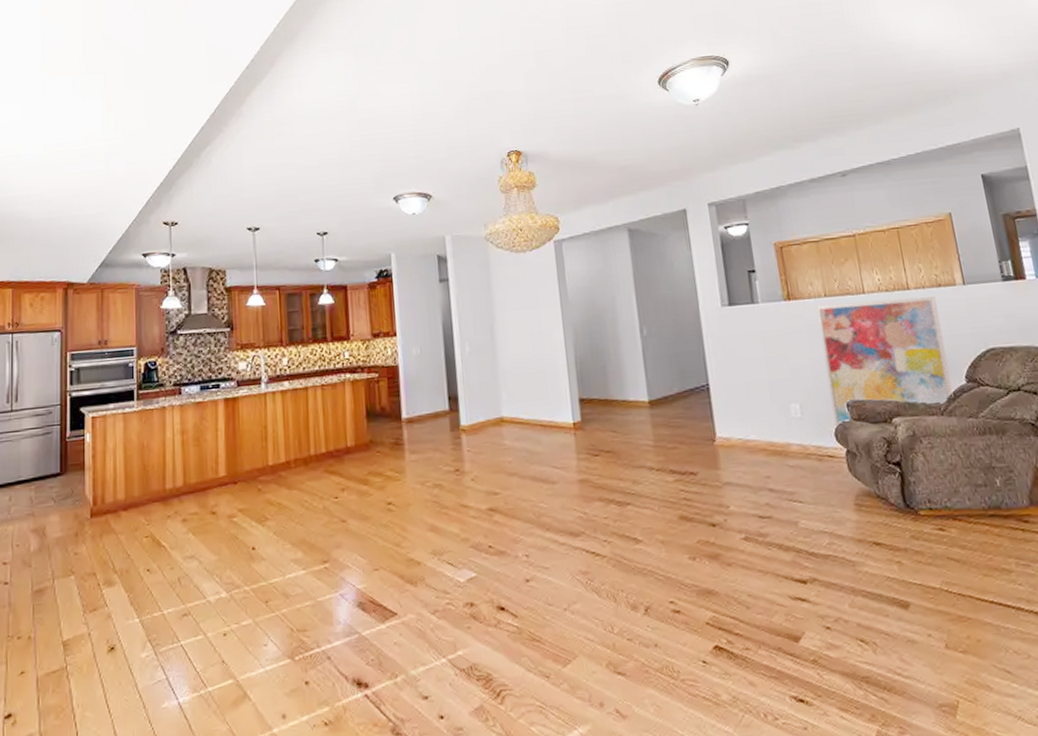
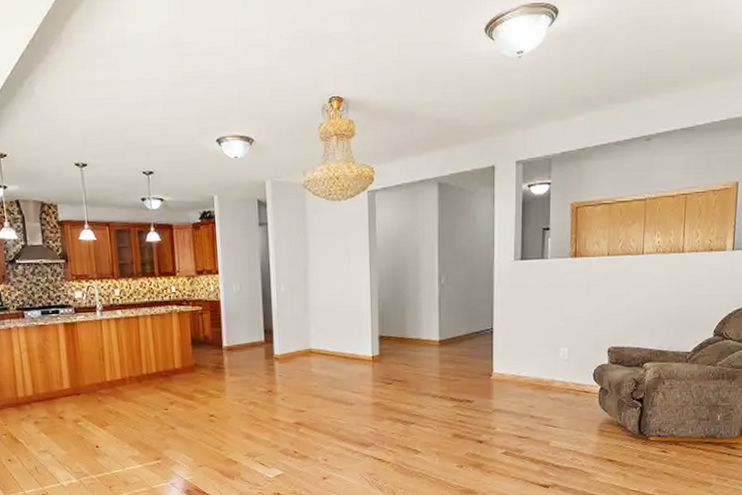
wall art: present [816,297,954,428] -> none [595,259,705,369]

